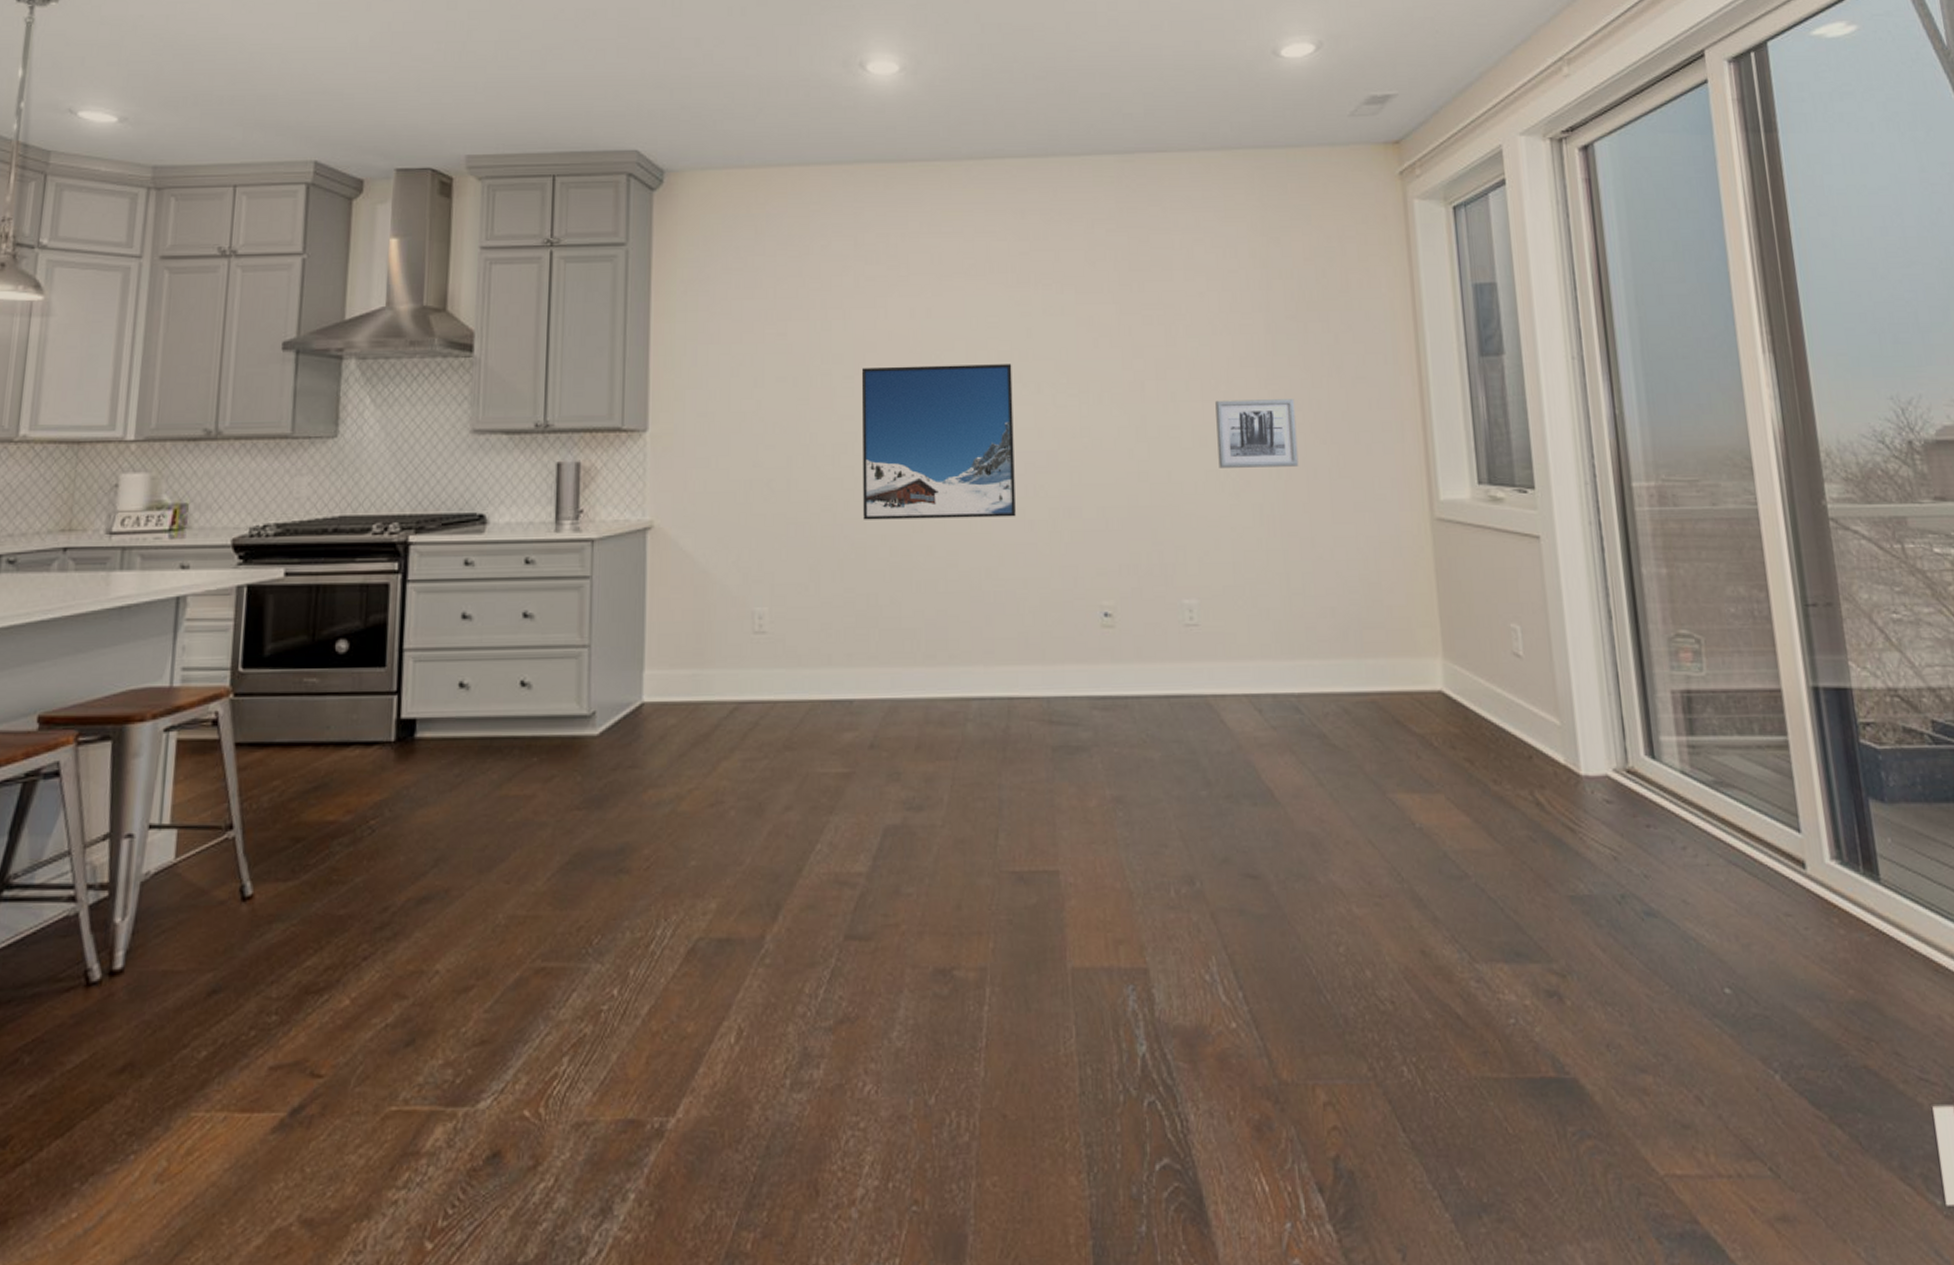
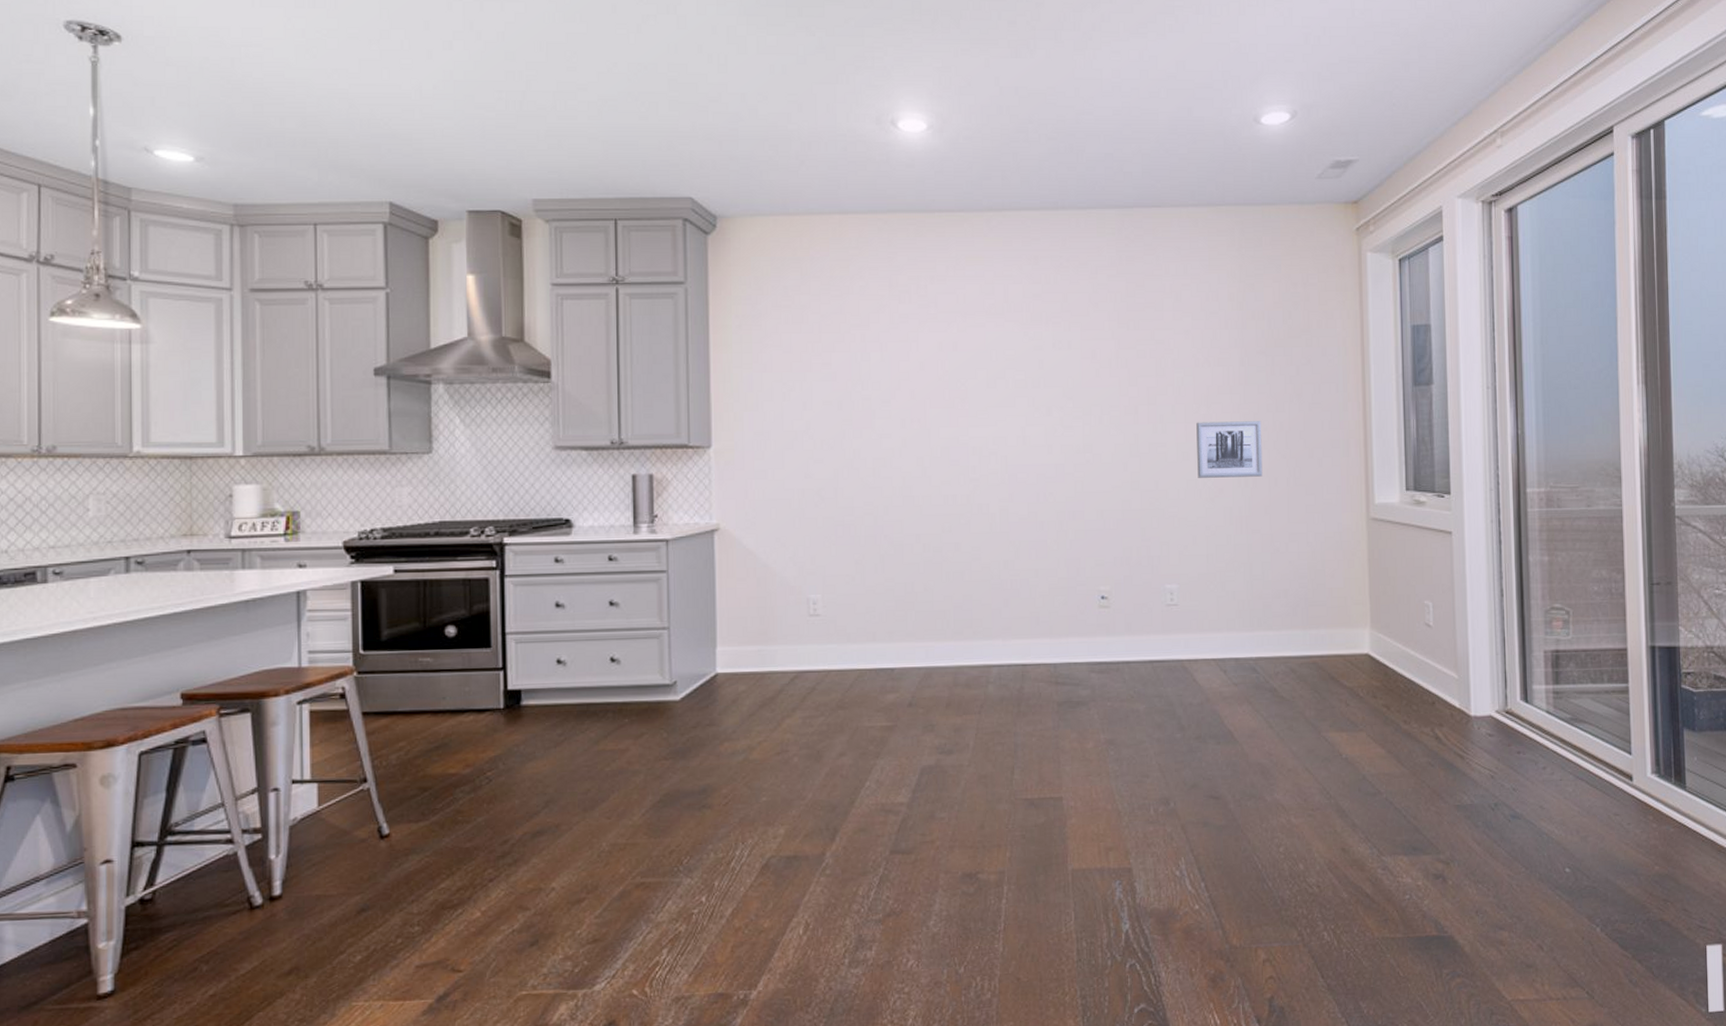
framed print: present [861,364,1016,520] -> none [897,391,1029,522]

